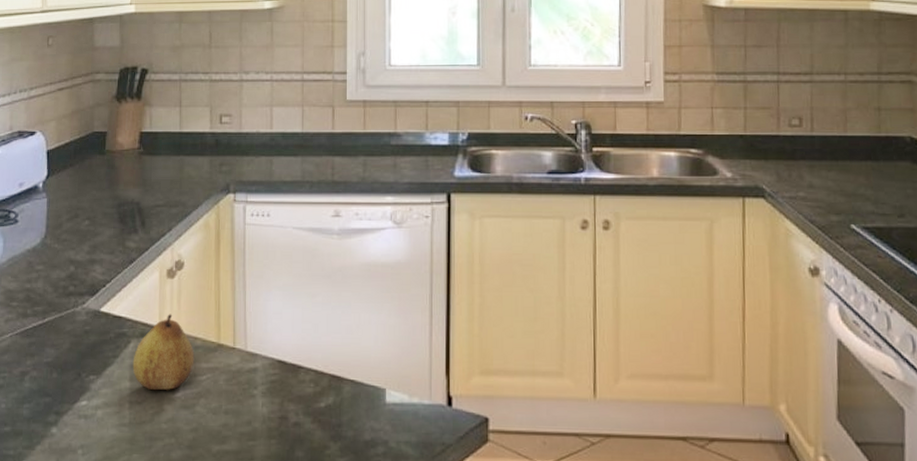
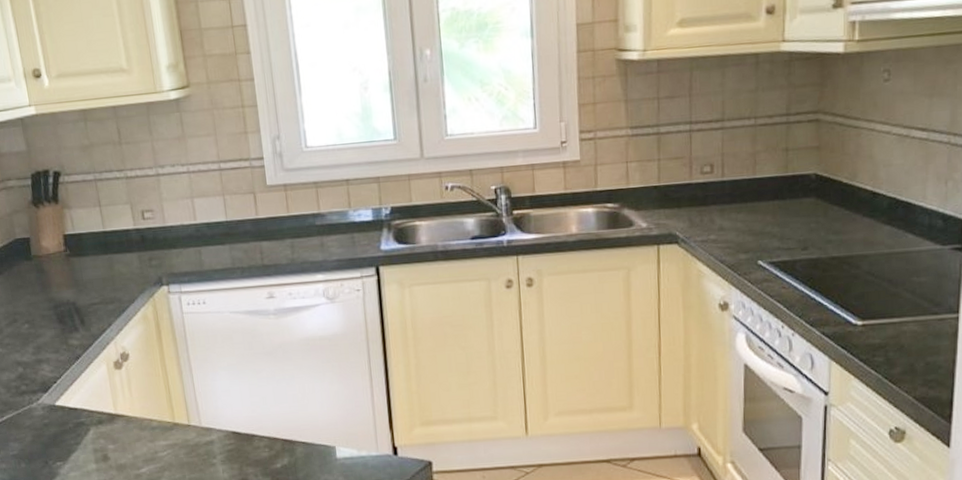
fruit: present [132,314,195,391] -> none [95,401,154,469]

